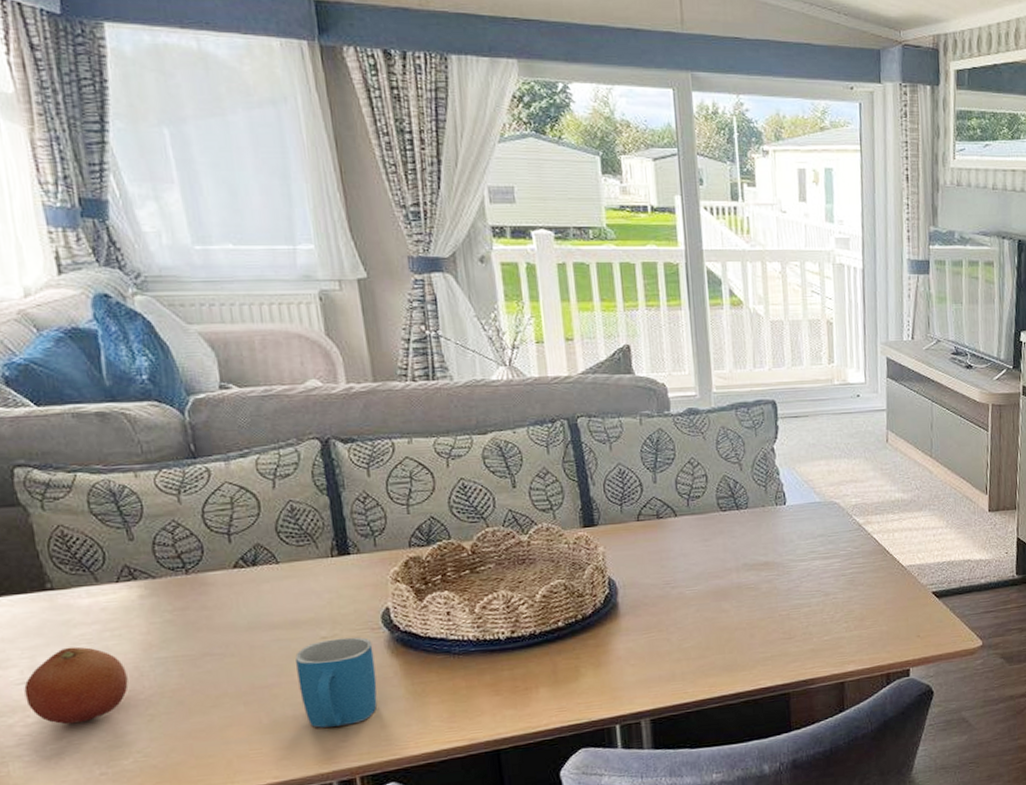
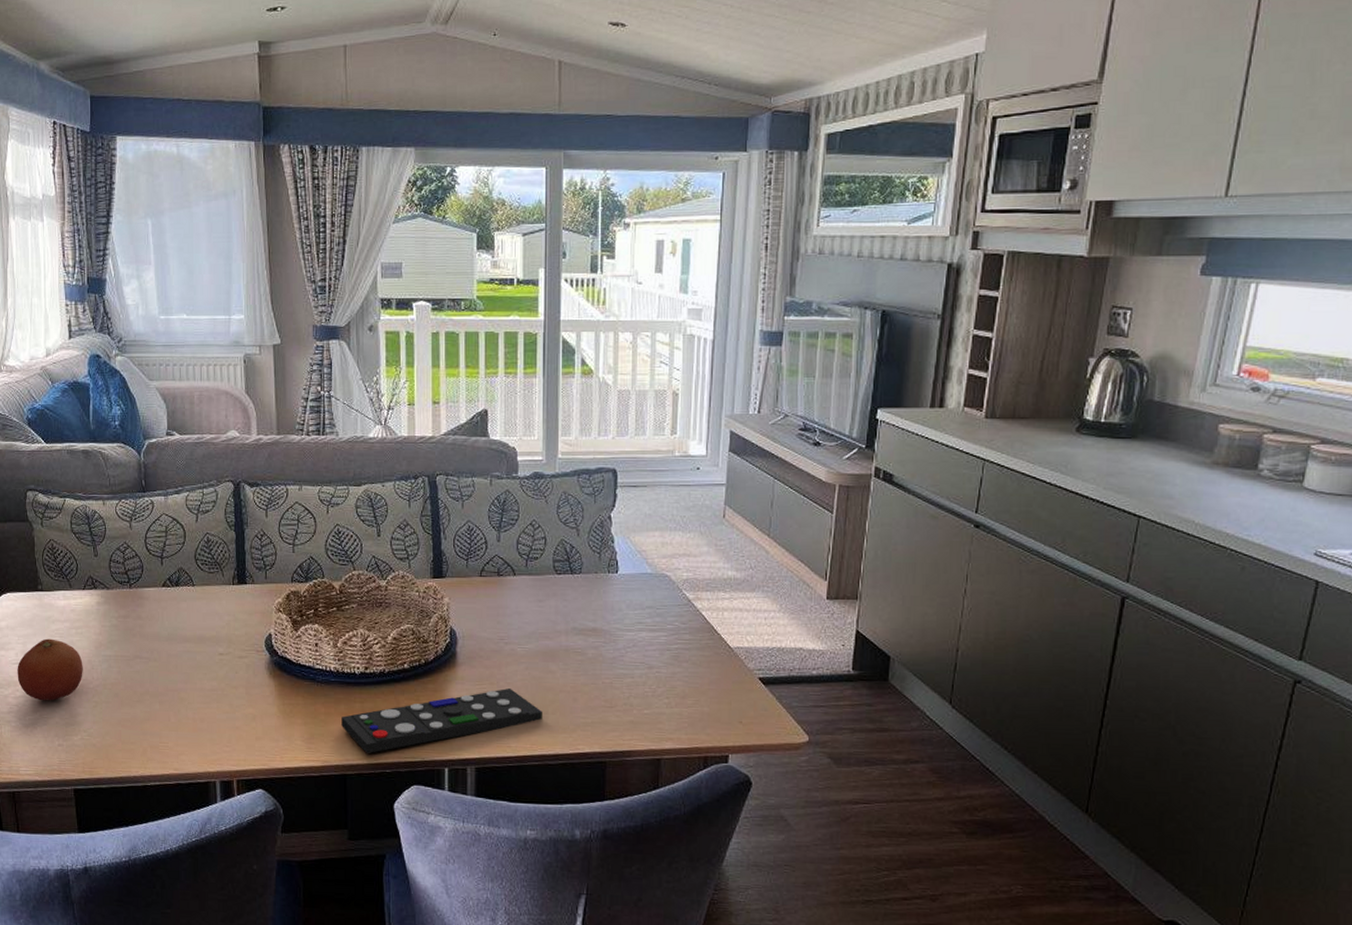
mug: present [295,637,377,728] -> none [199,656,256,733]
remote control: none [488,633,719,723] -> present [342,688,542,753]

